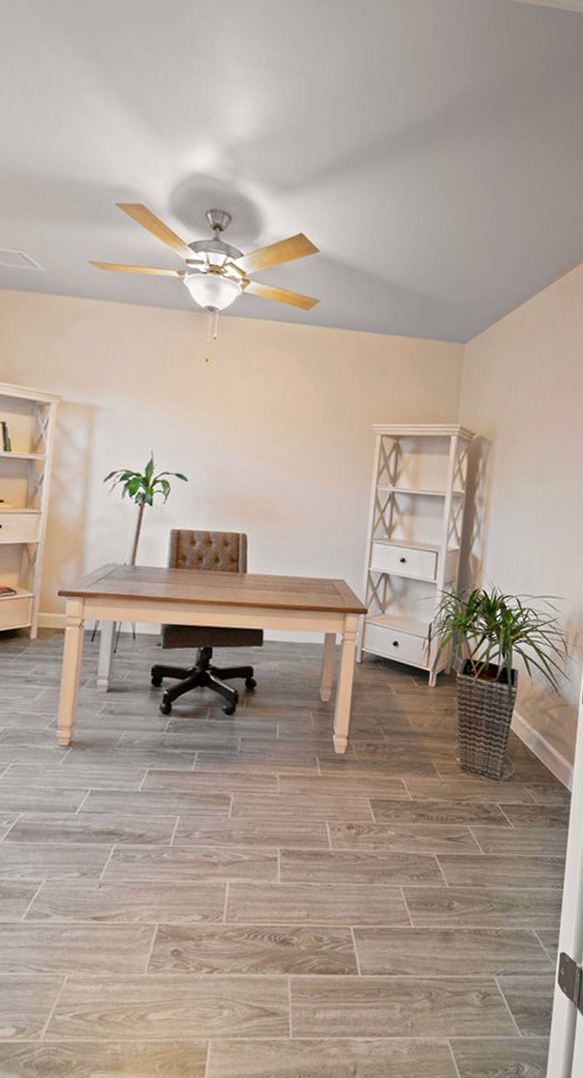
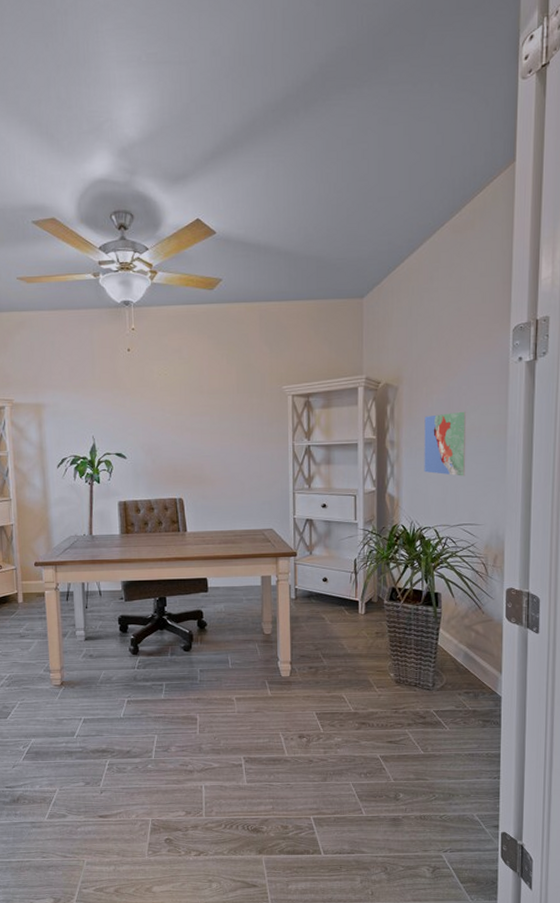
map: none [511,475,559,545] -> present [424,411,467,476]

